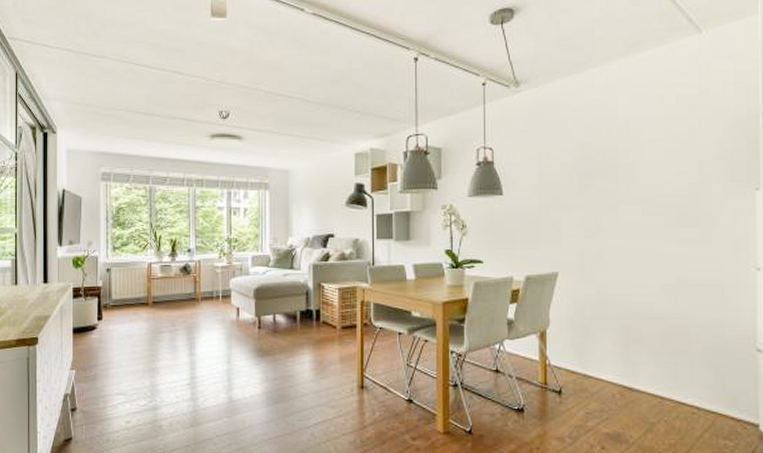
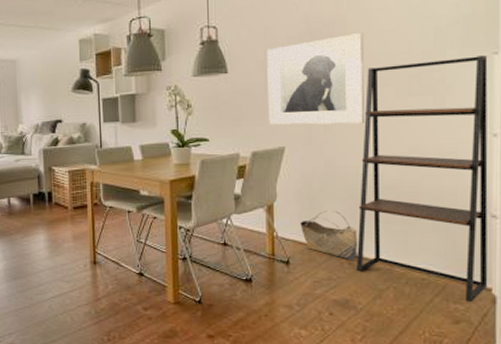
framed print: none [541,163,636,253] -> present [267,33,365,125]
basket: none [572,338,630,392] -> present [300,210,358,260]
shelving unit: none [627,191,756,439] -> present [356,55,488,303]

